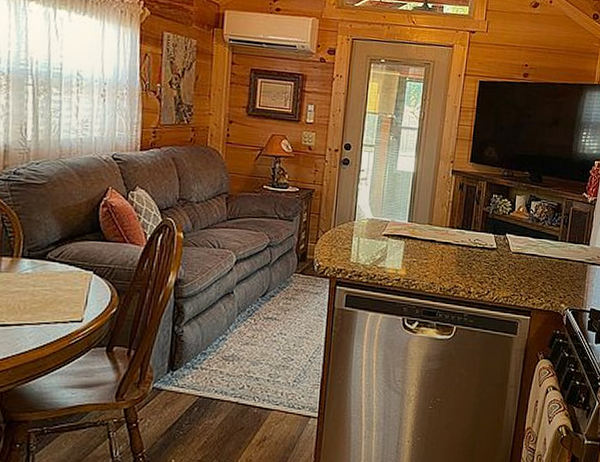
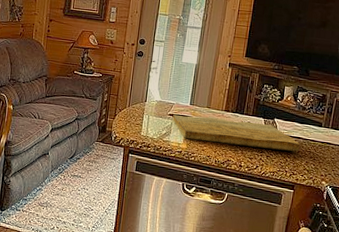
cutting board: none [388,234,536,272] -> present [173,114,300,152]

